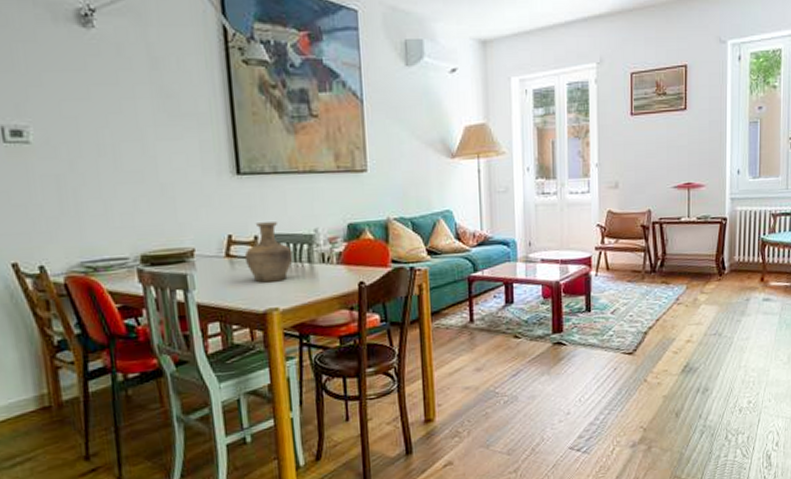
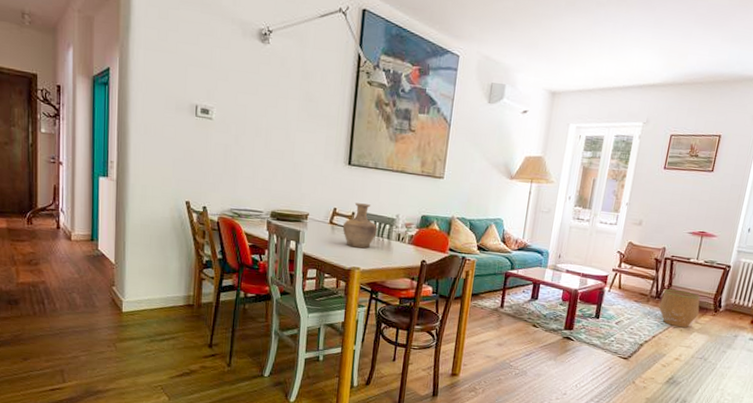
basket: none [657,256,703,303] -> present [659,287,701,328]

